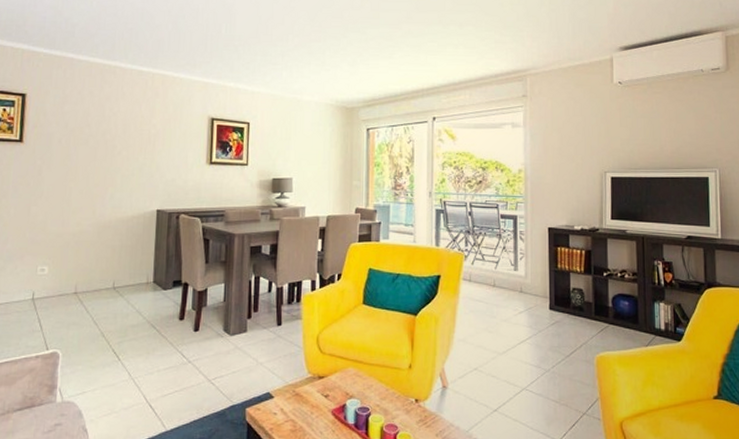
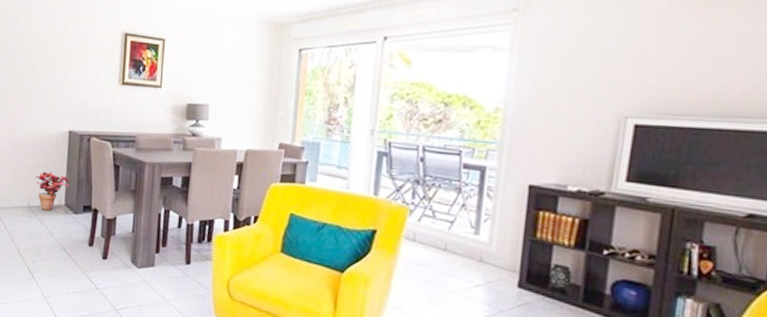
potted plant: none [122,250,158,289] -> present [36,171,69,211]

